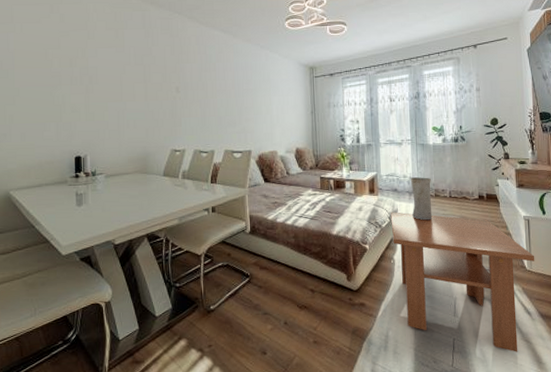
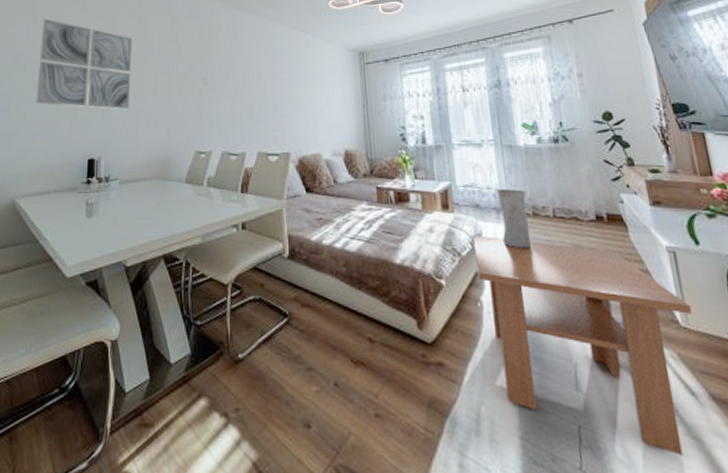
wall art: none [21,28,111,114] -> present [35,18,132,110]

